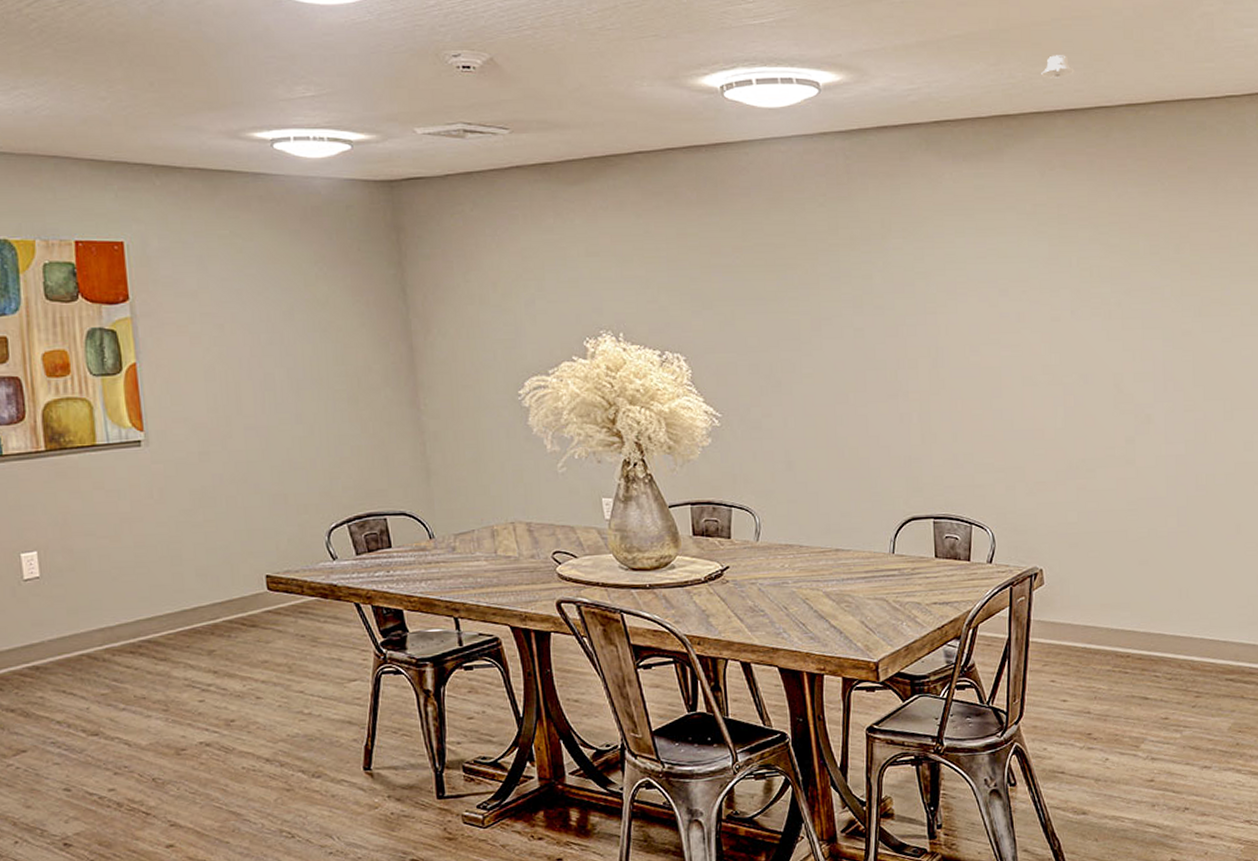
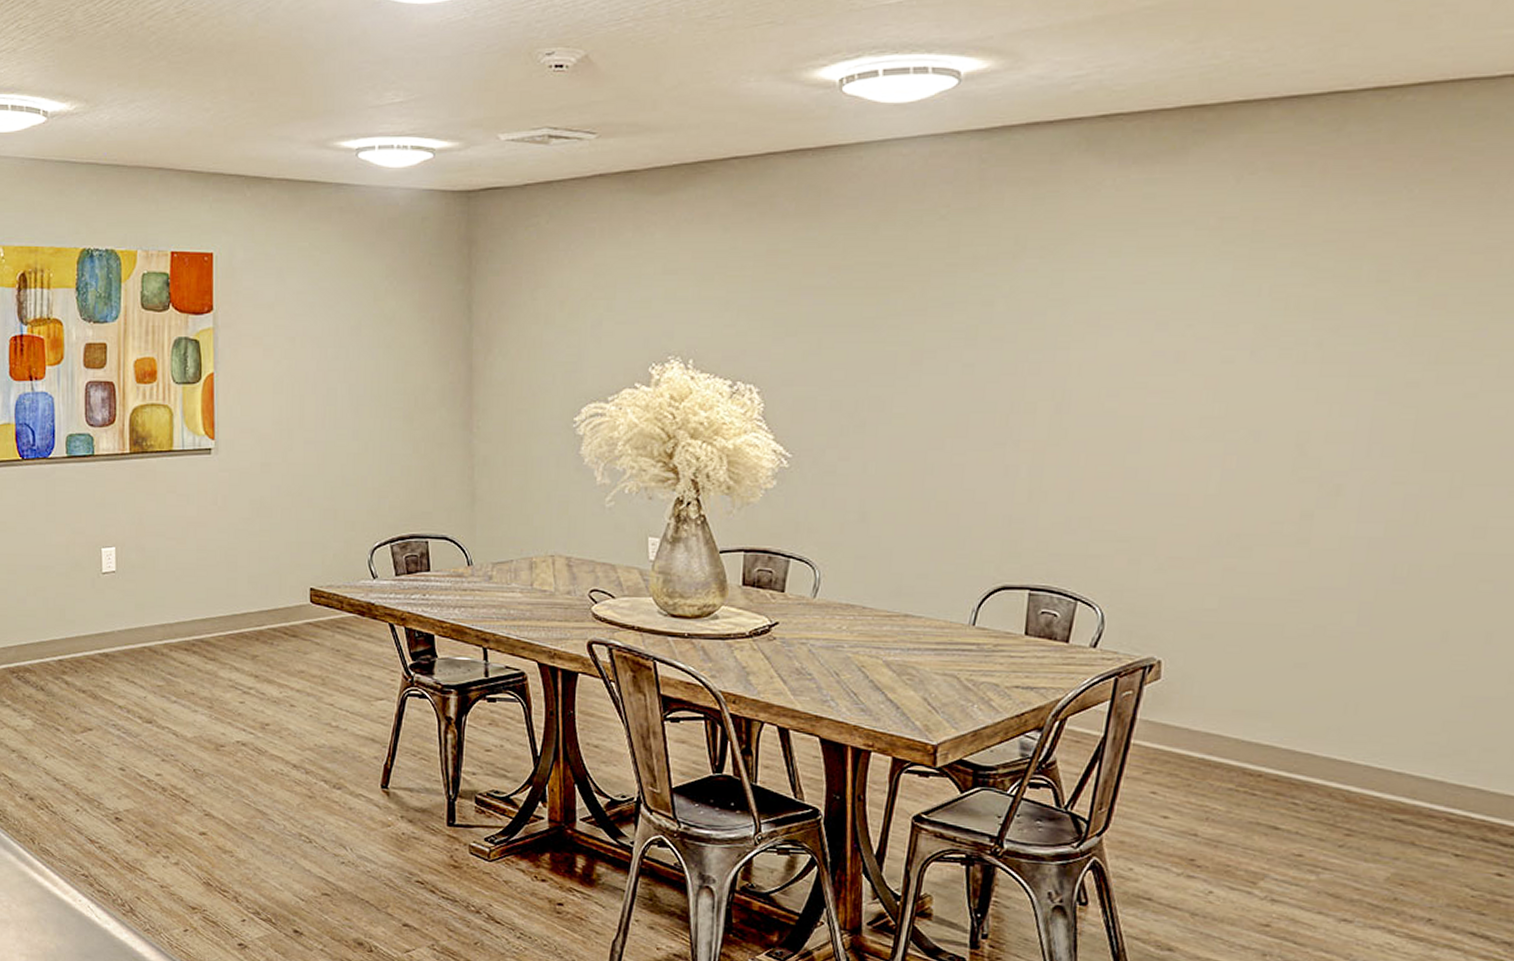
recessed light: present [1041,55,1075,78] -> none [1257,26,1306,57]

